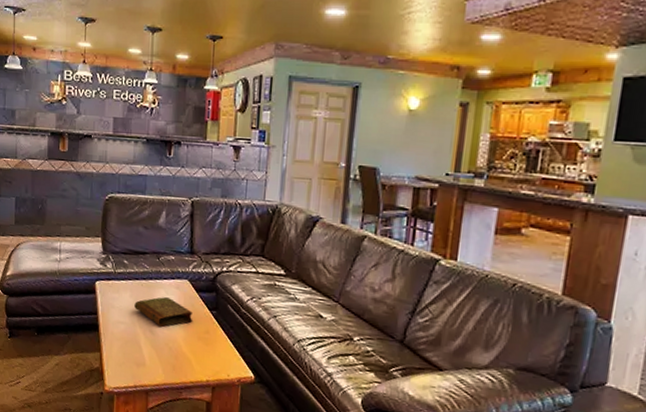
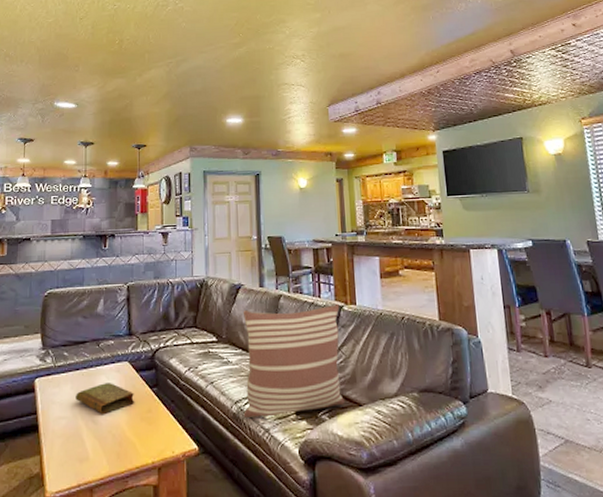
pillow: none [305,246,436,366] -> present [243,304,346,418]

